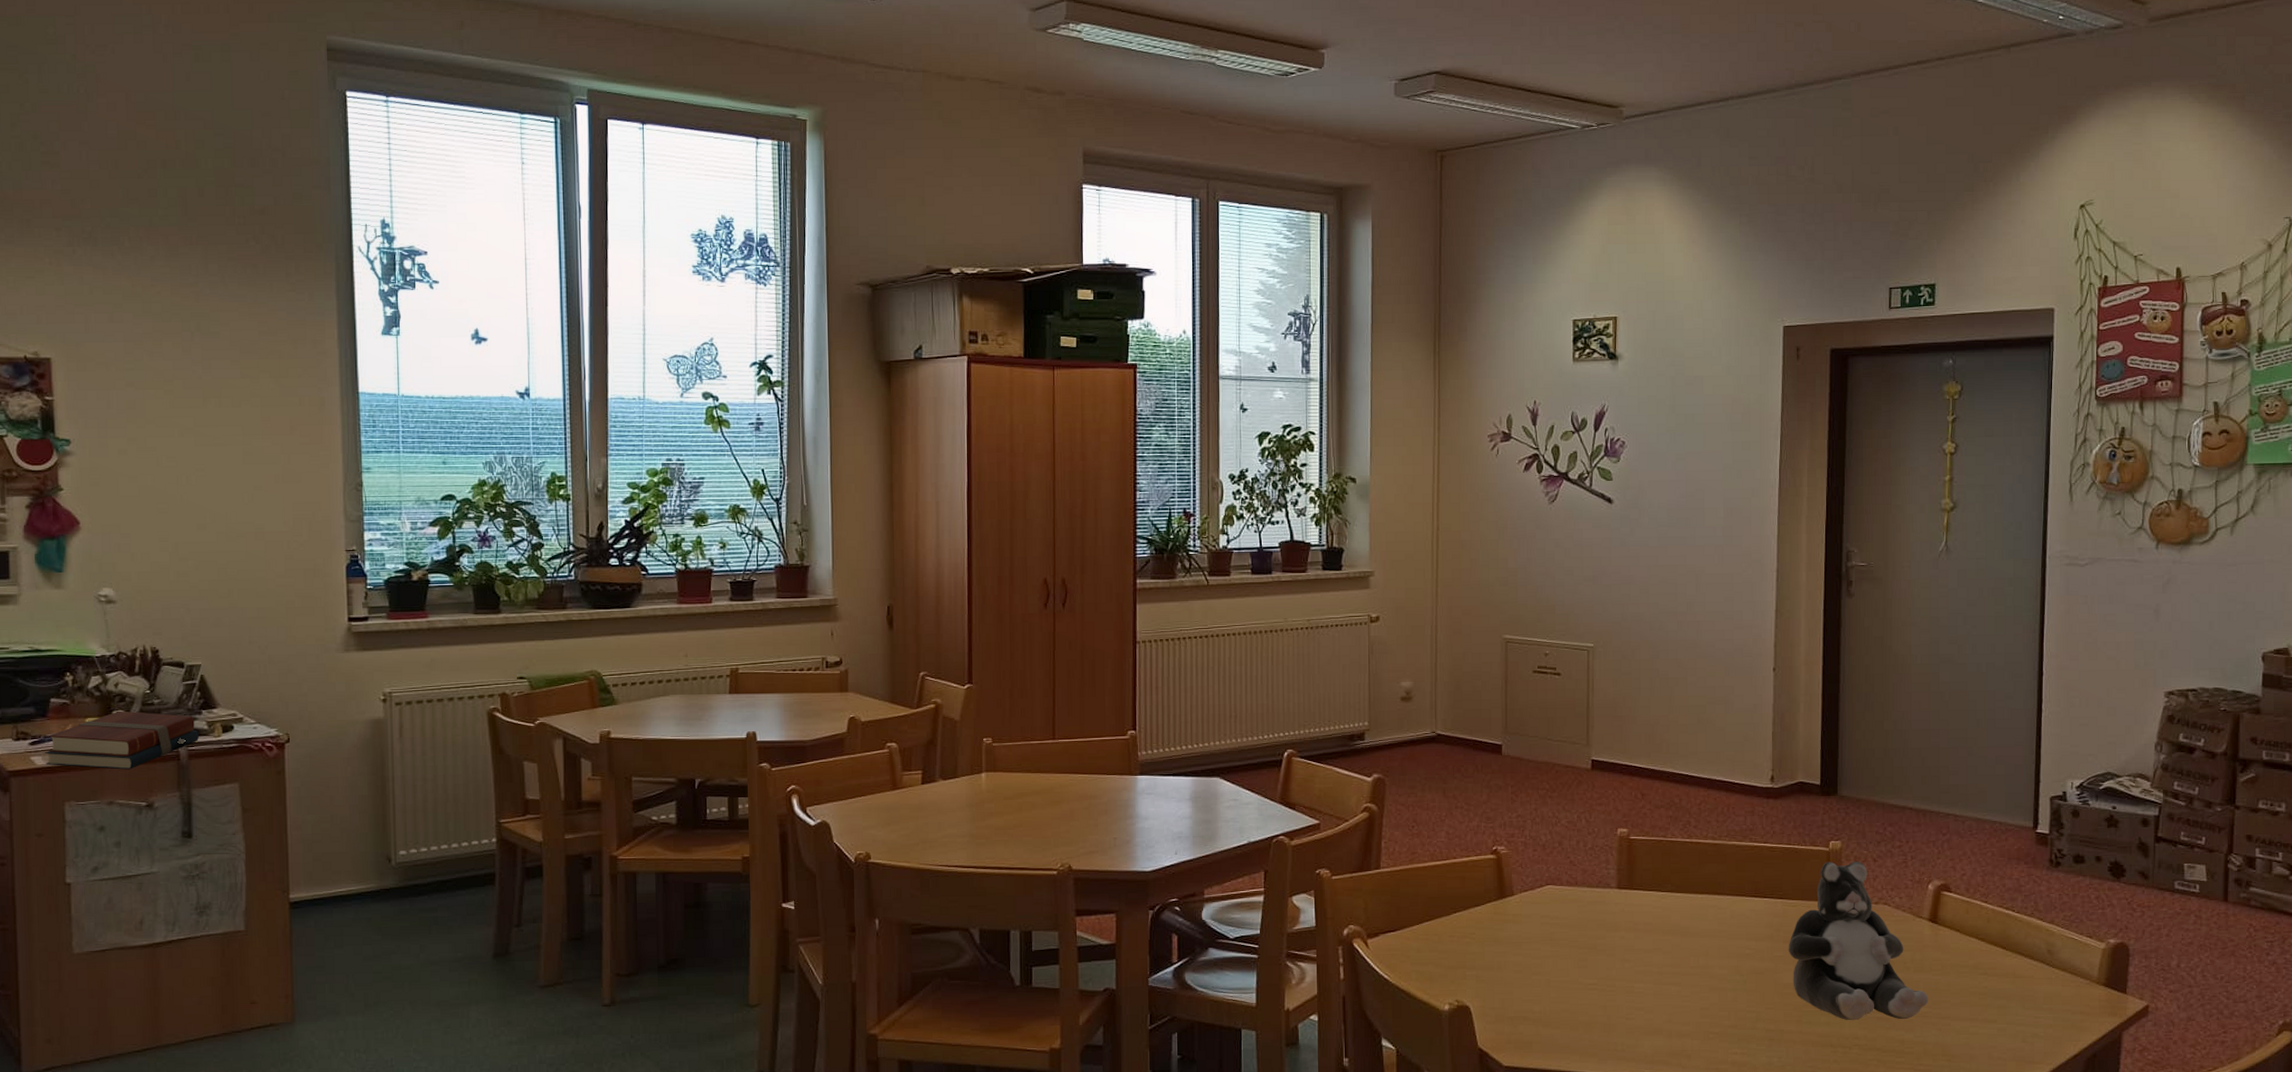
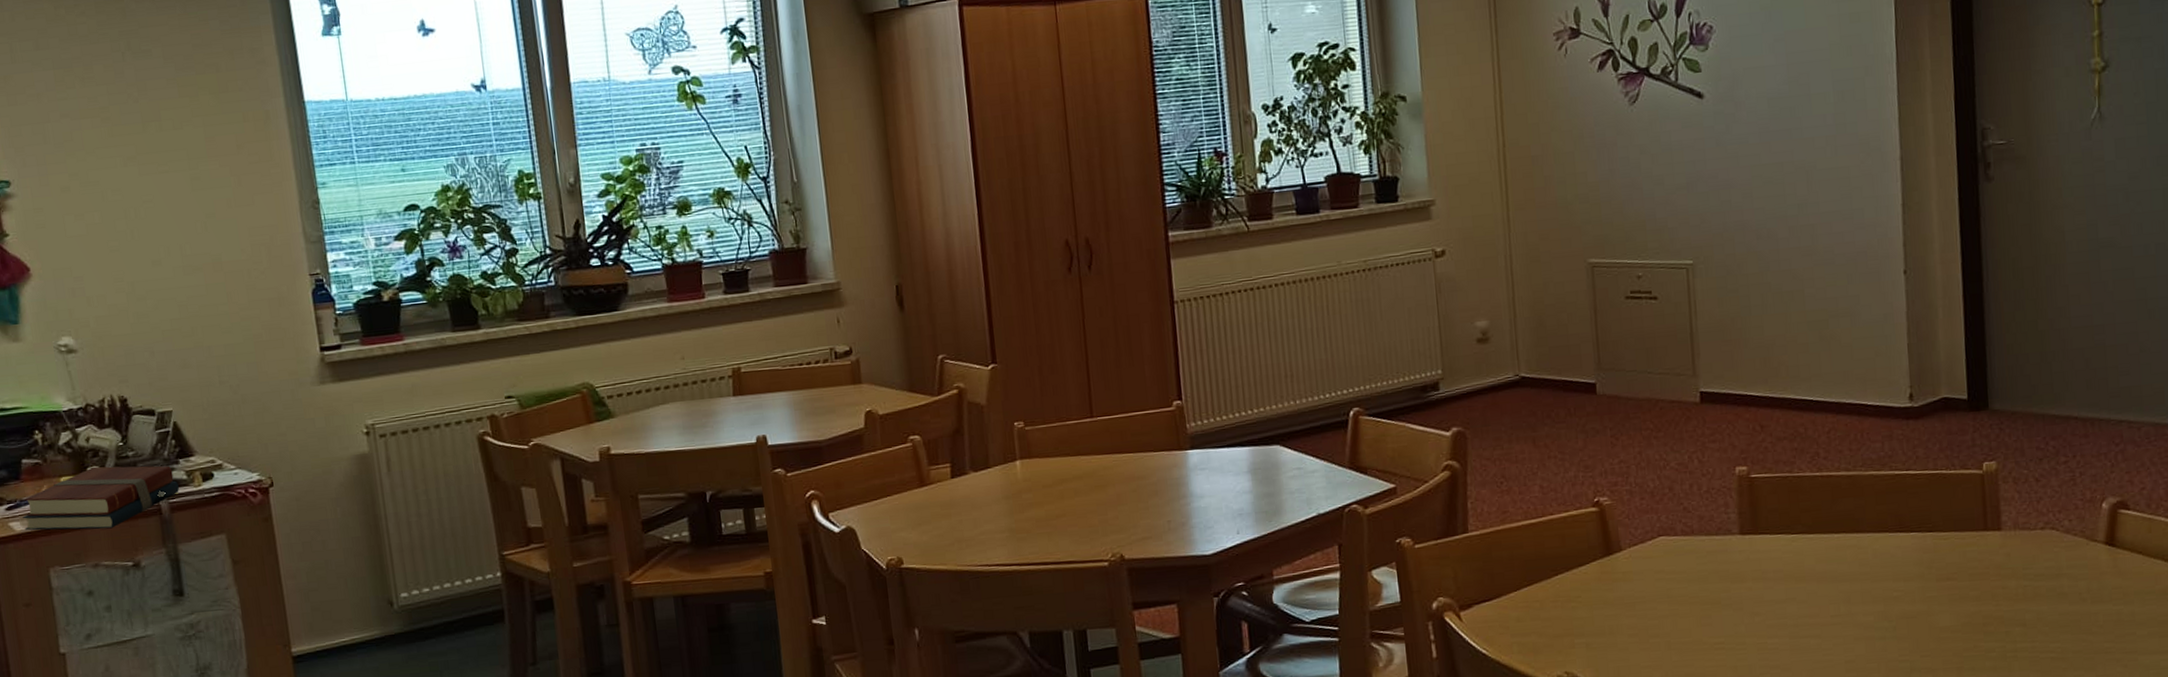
plush toy: present [1788,861,1929,1021] -> none [1942,482,2111,664]

